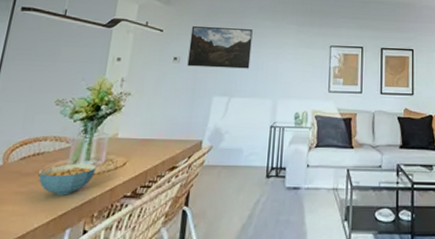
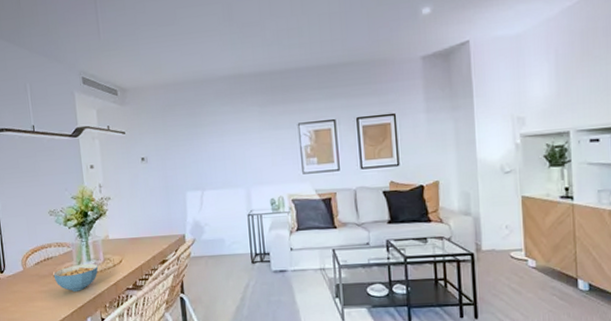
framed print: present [187,26,253,69] -> none [151,118,217,165]

